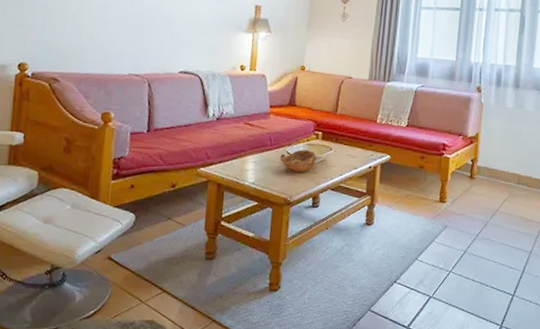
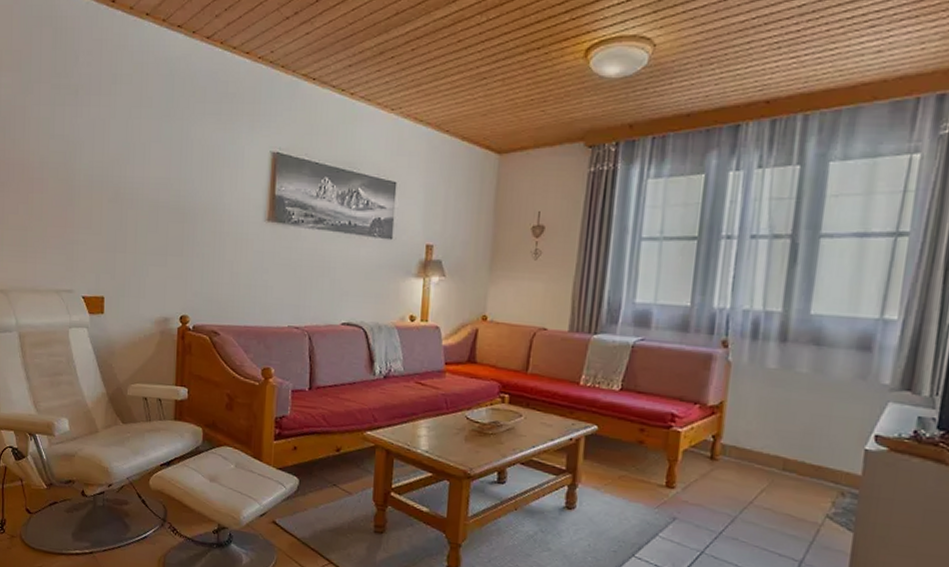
bowl: present [279,149,316,173] -> none [457,415,501,443]

